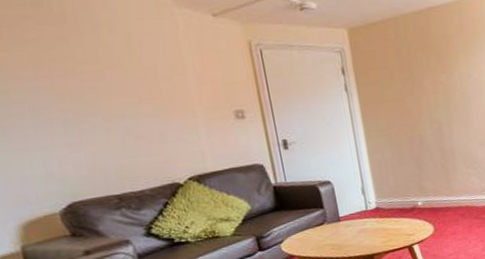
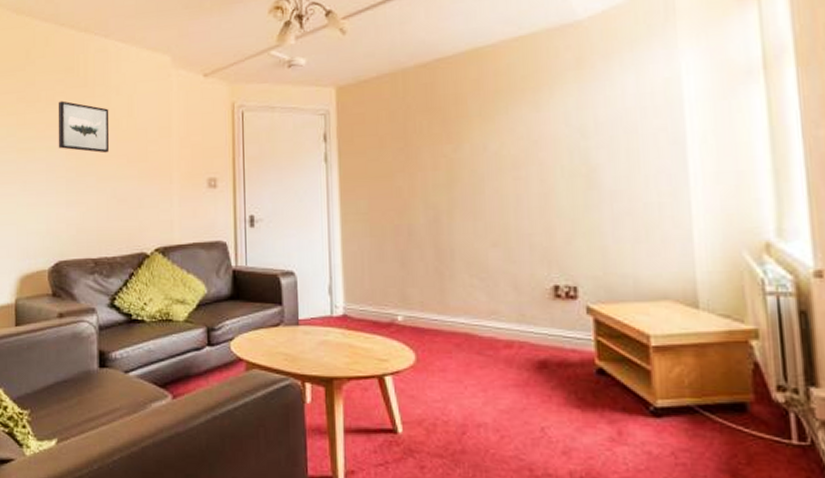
wall art: none [29,38,112,93] -> present [58,100,110,153]

